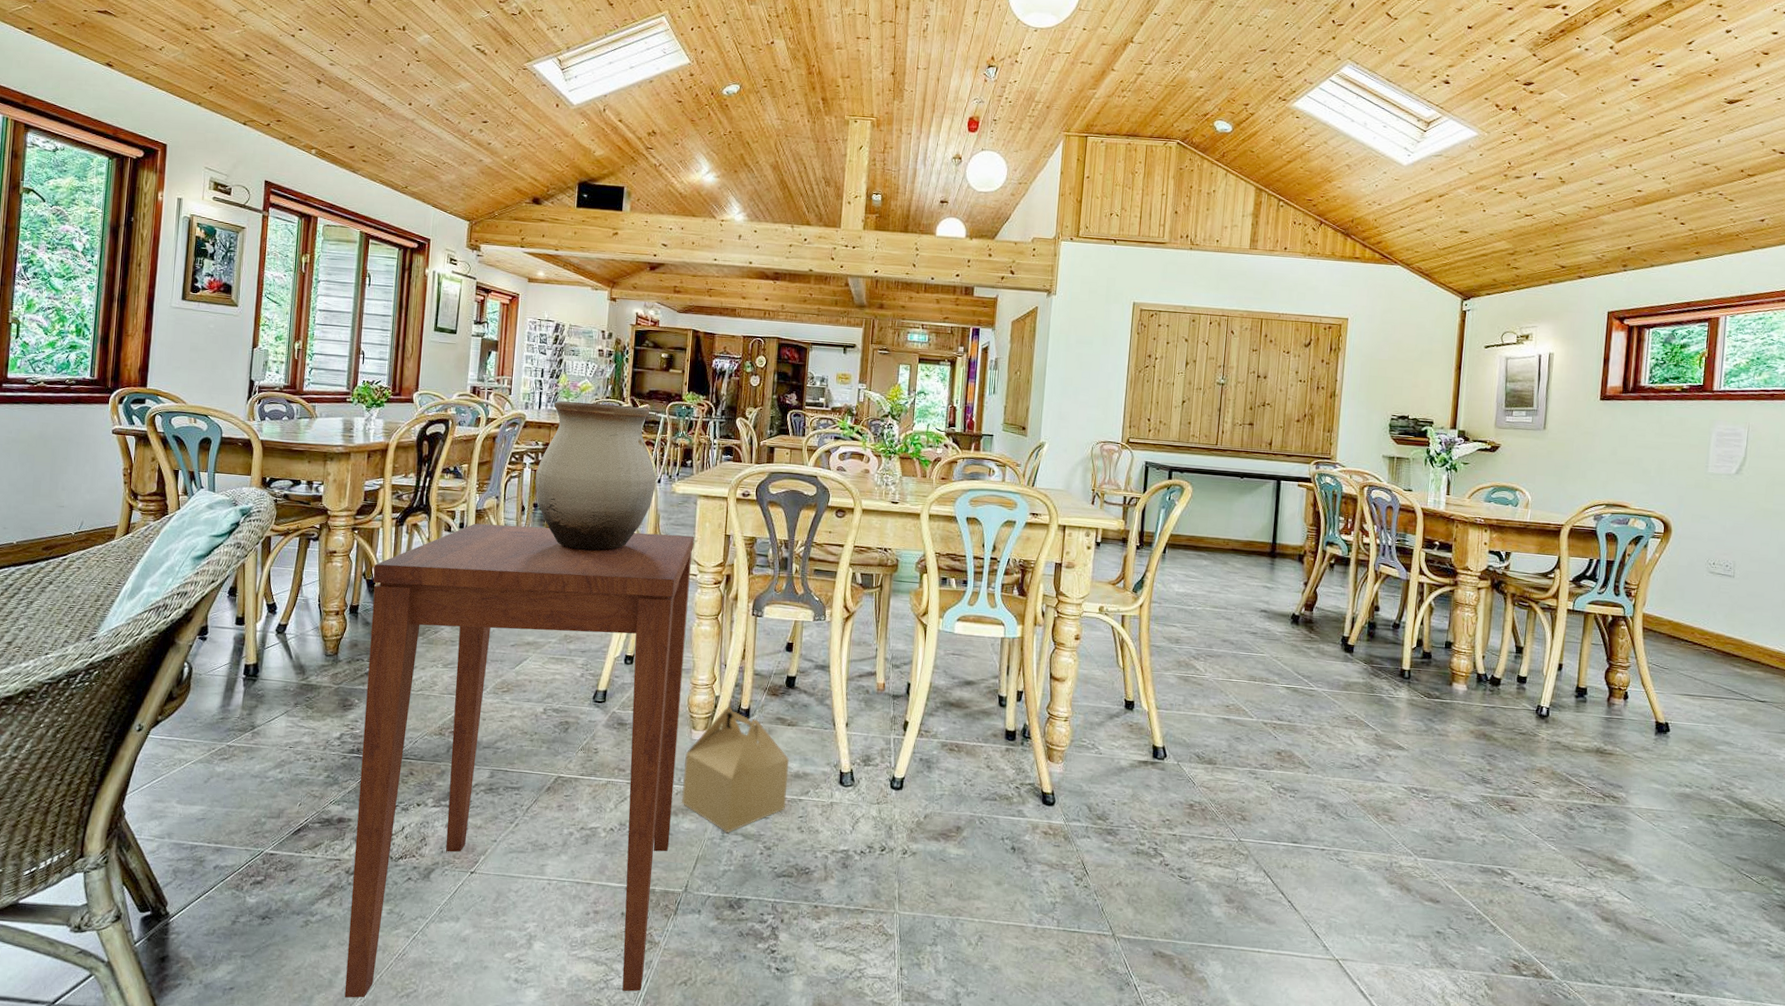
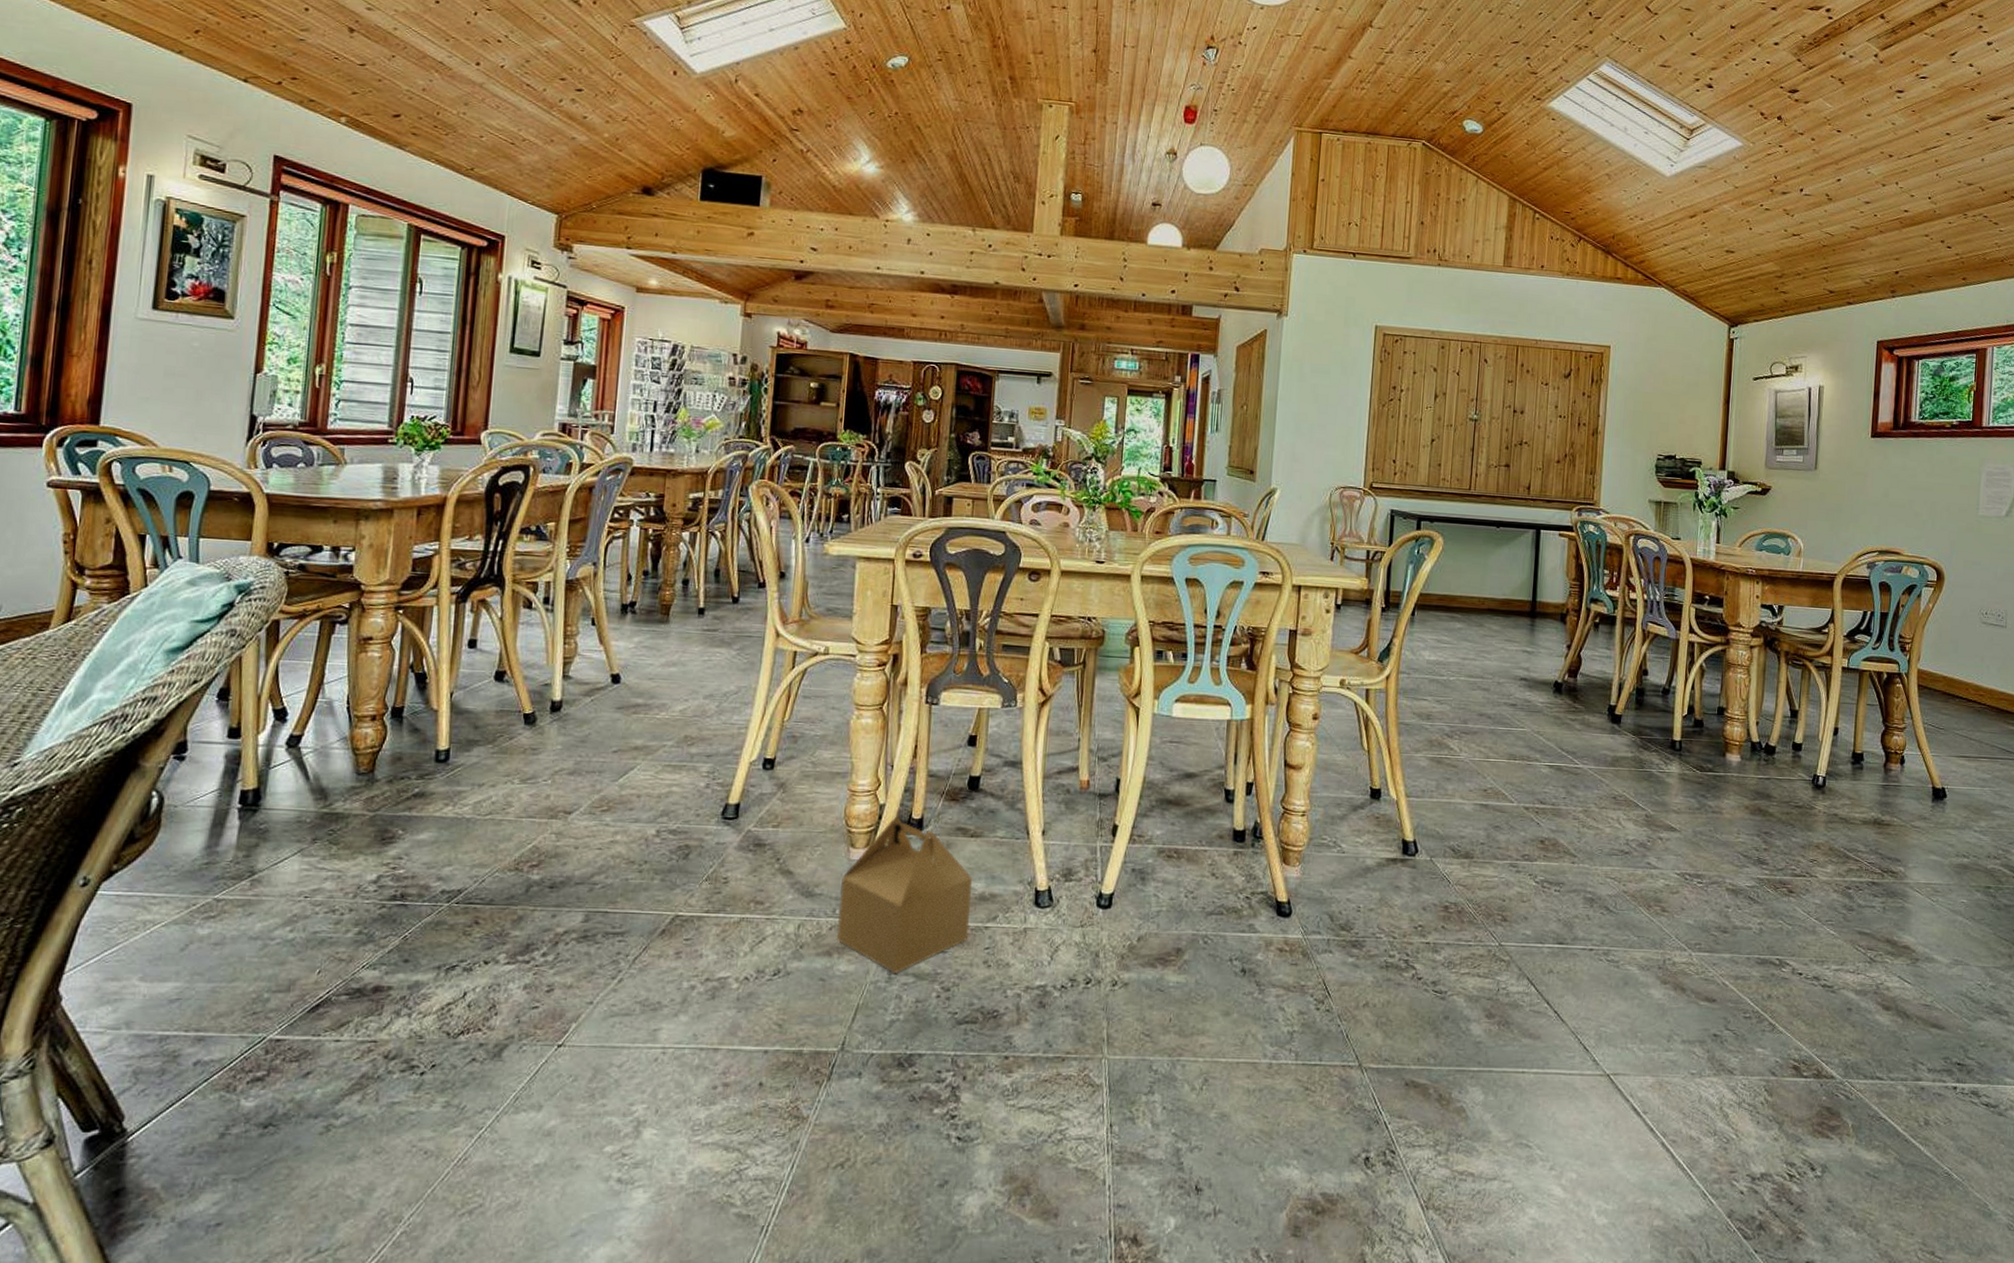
side table: present [344,523,694,998] -> none [381,597,852,1224]
vase: present [535,401,657,551] -> none [645,441,804,629]

